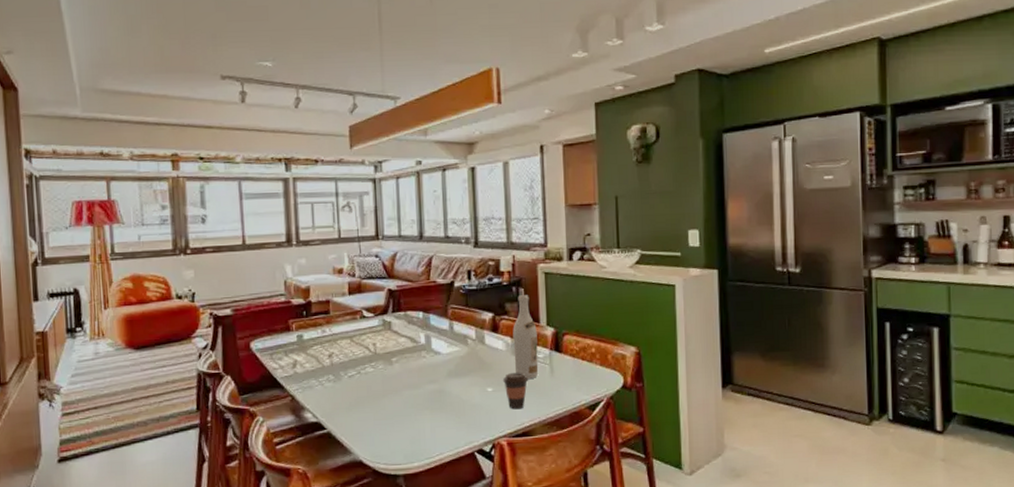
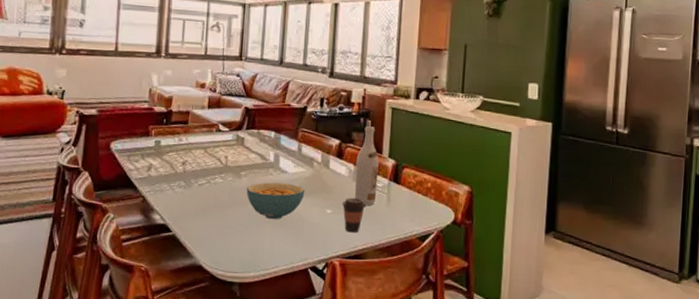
cereal bowl: none [399,365,462,404] -> present [246,182,305,219]

